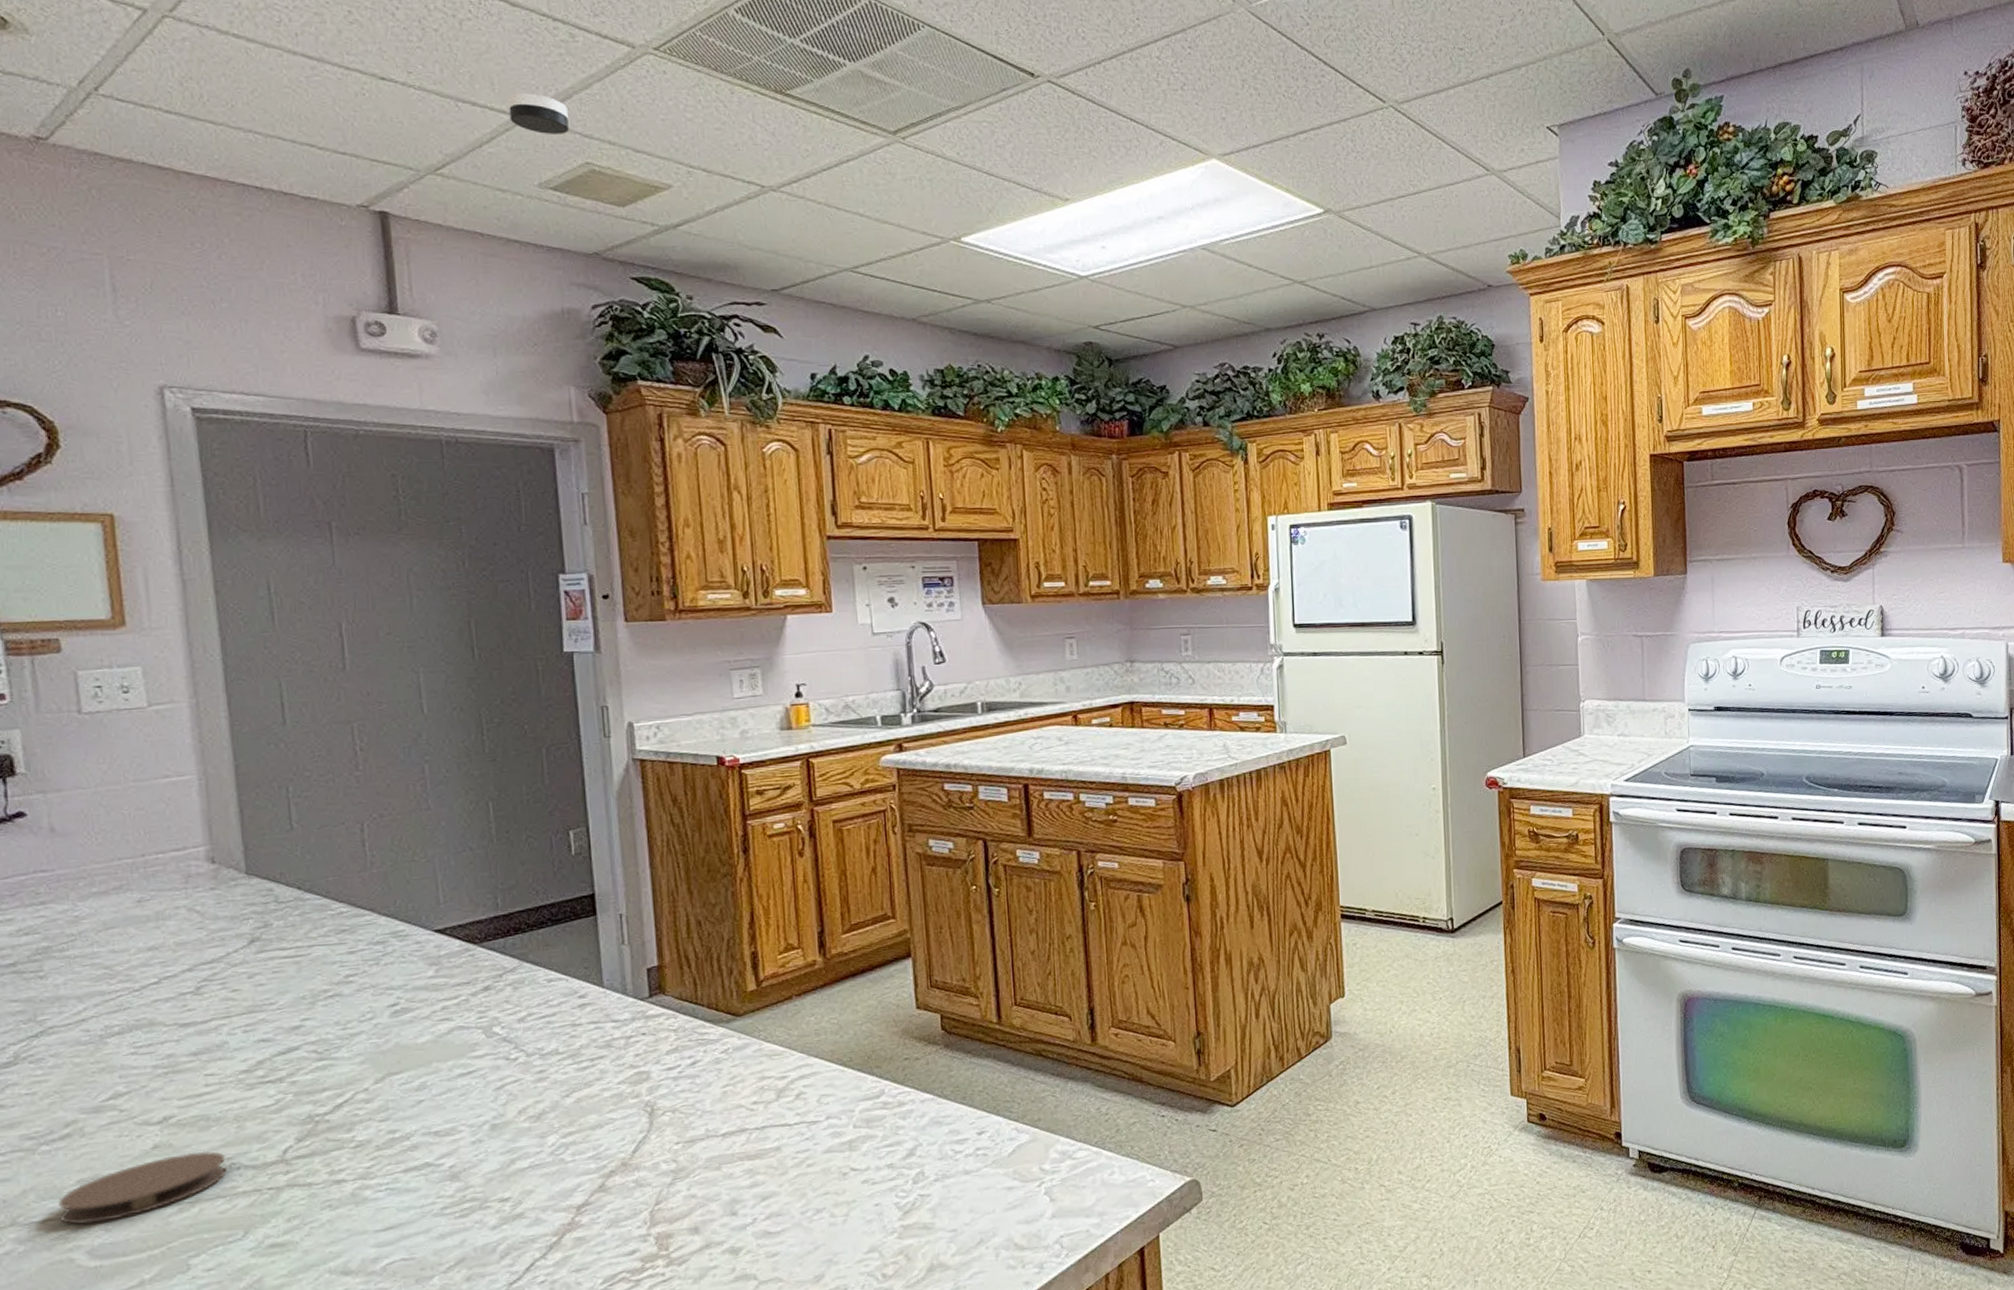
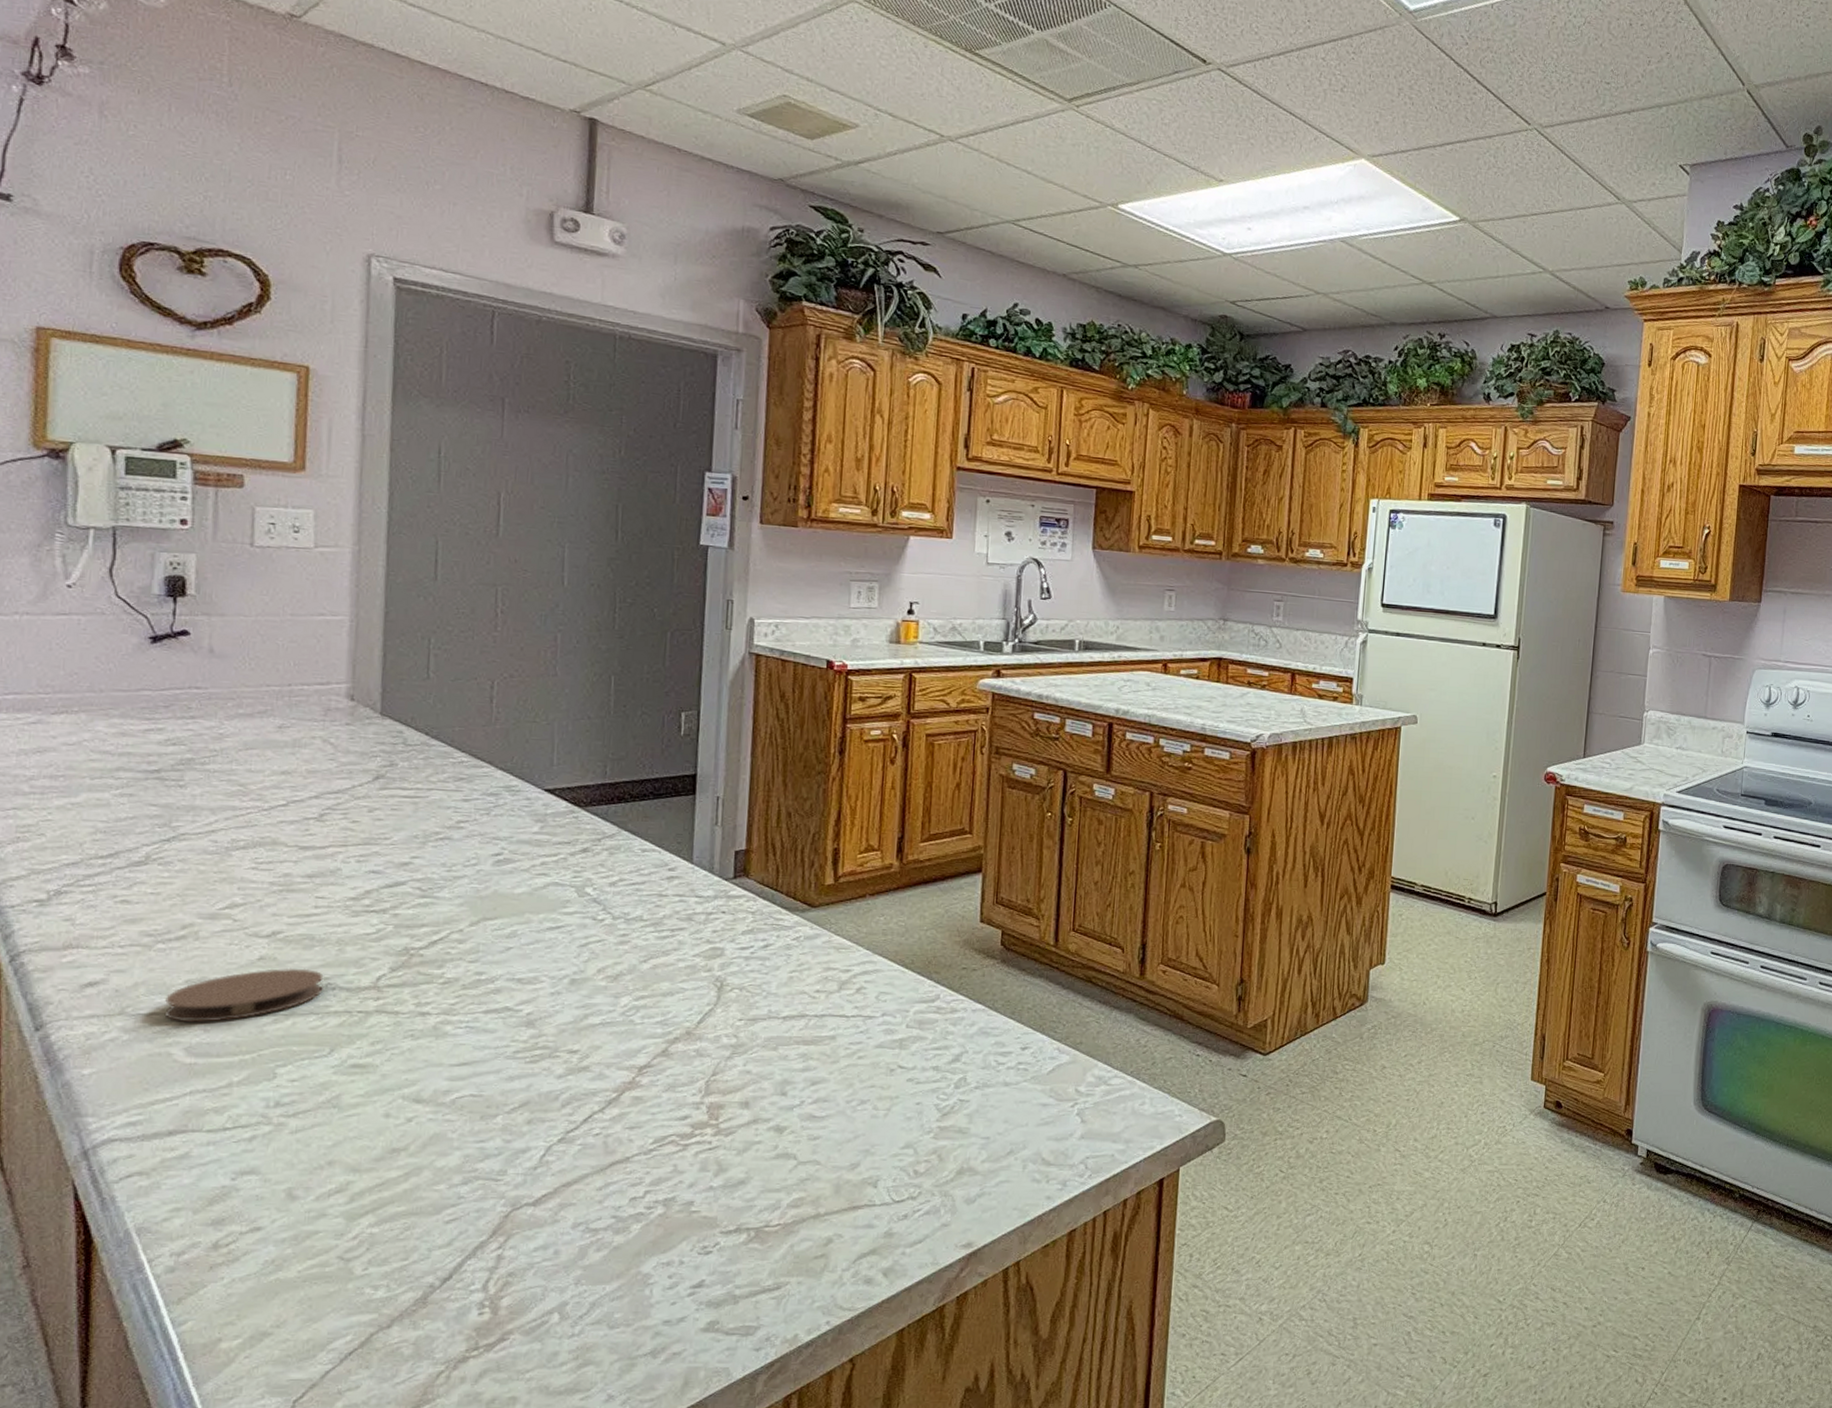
smoke detector: present [508,93,569,134] -> none [719,24,773,67]

